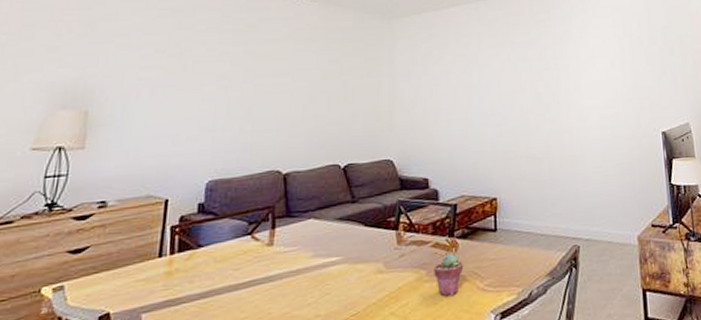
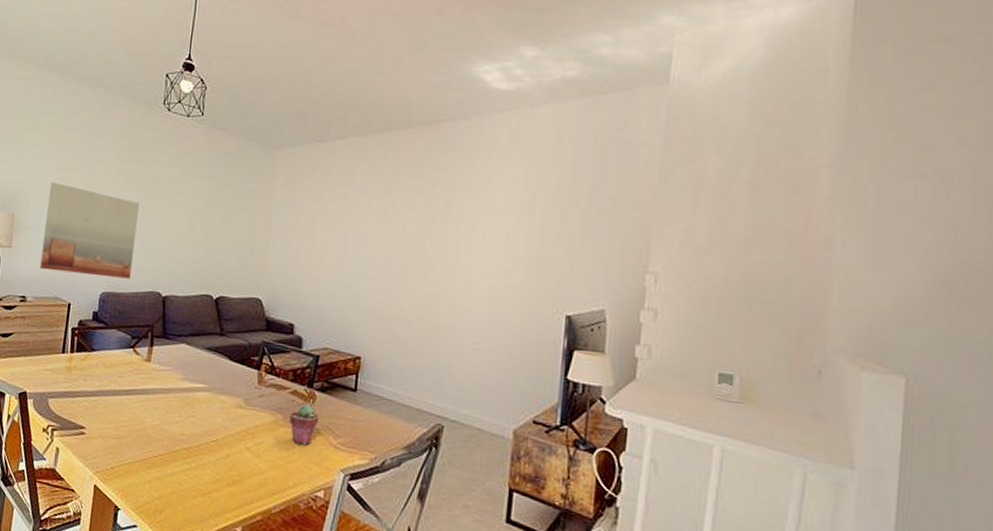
wall art: none [125,71,249,168] -> present [40,182,139,279]

